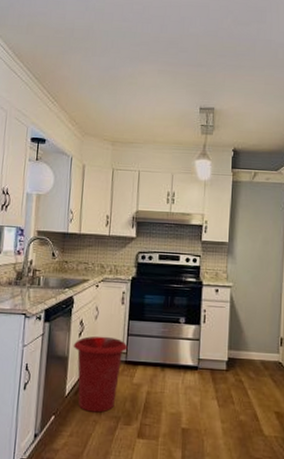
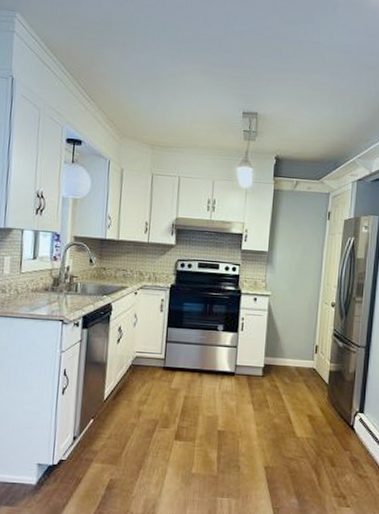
waste bin: present [73,336,128,413] -> none [111,342,166,416]

